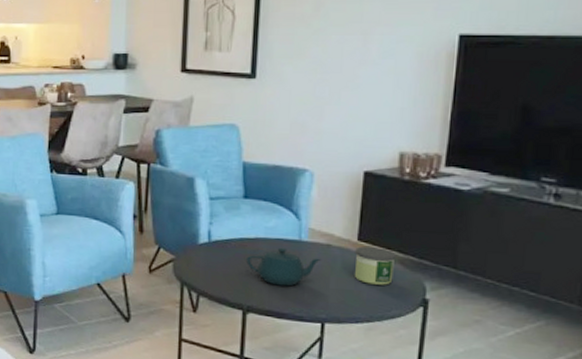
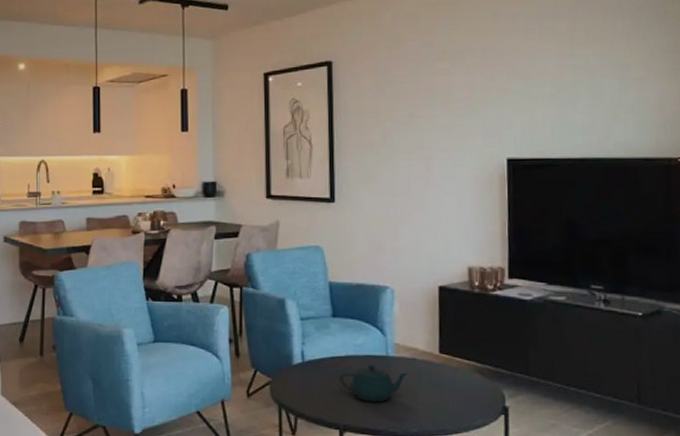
candle: present [355,246,396,285] -> none [438,359,475,395]

